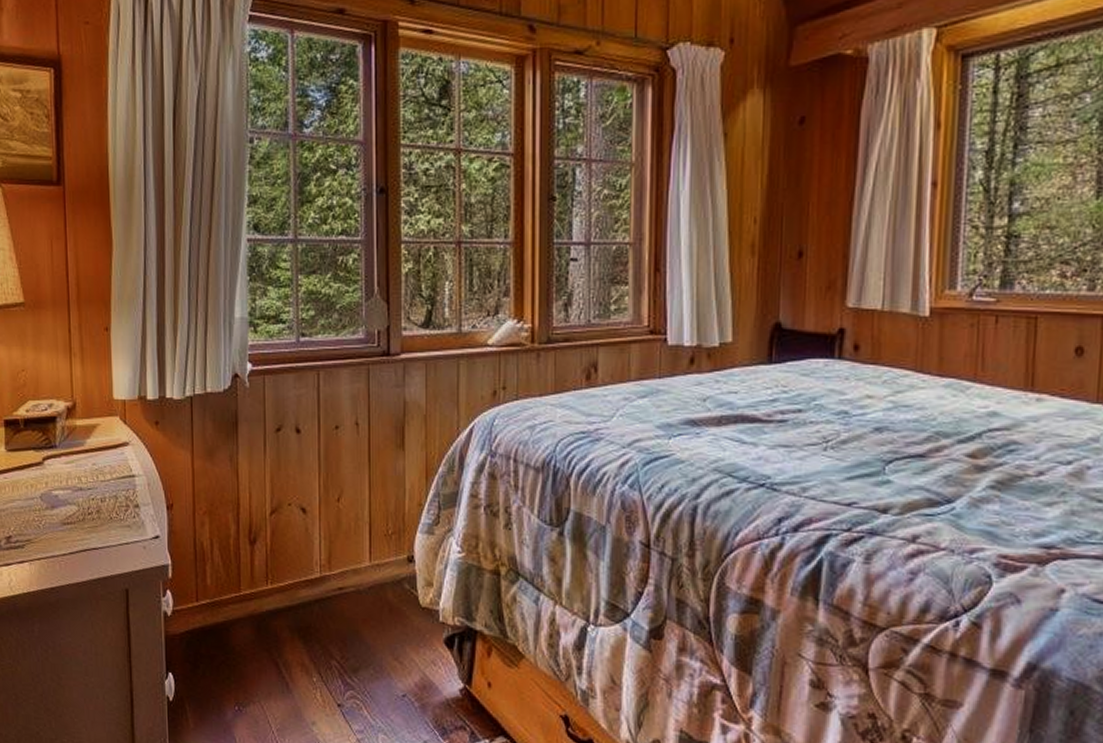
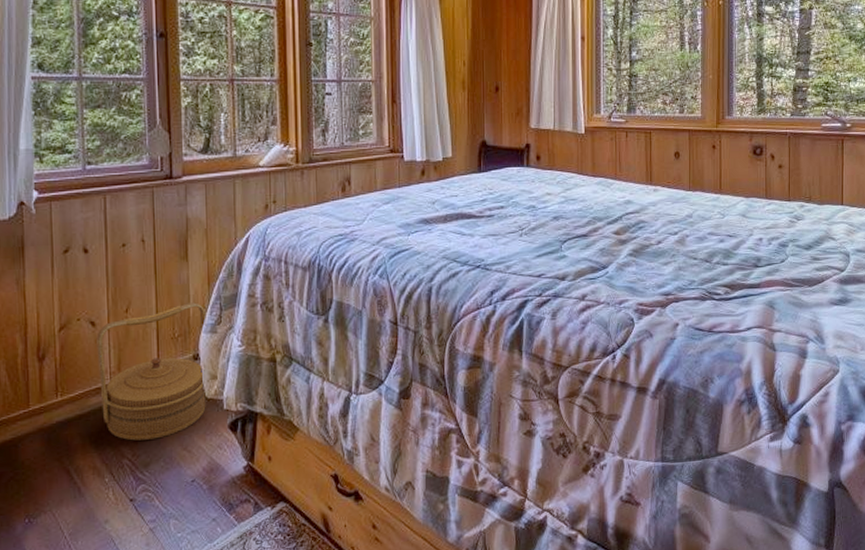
woven basket: none [307,497,423,644] -> present [96,302,206,441]

